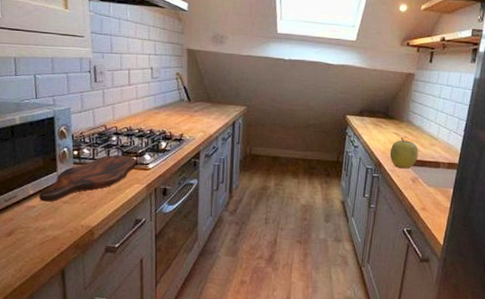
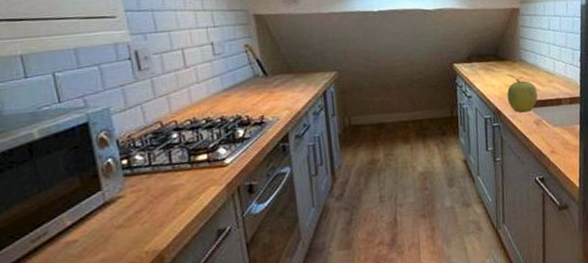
cutting board: present [38,154,137,202] -> none [80,153,210,232]

